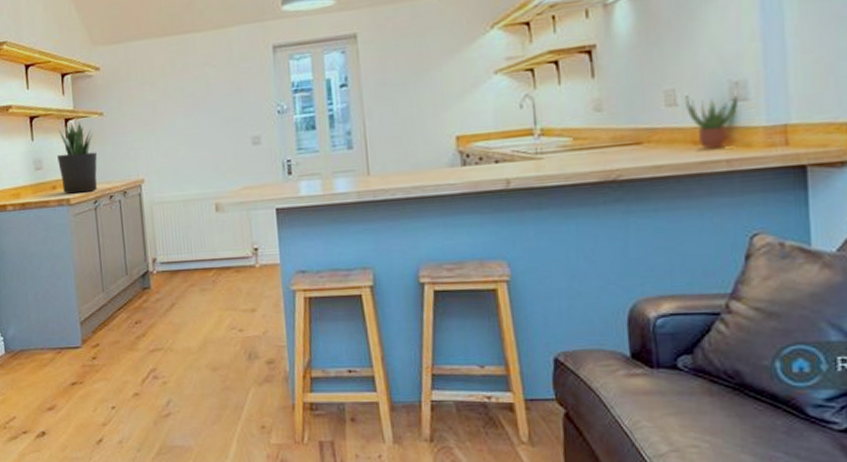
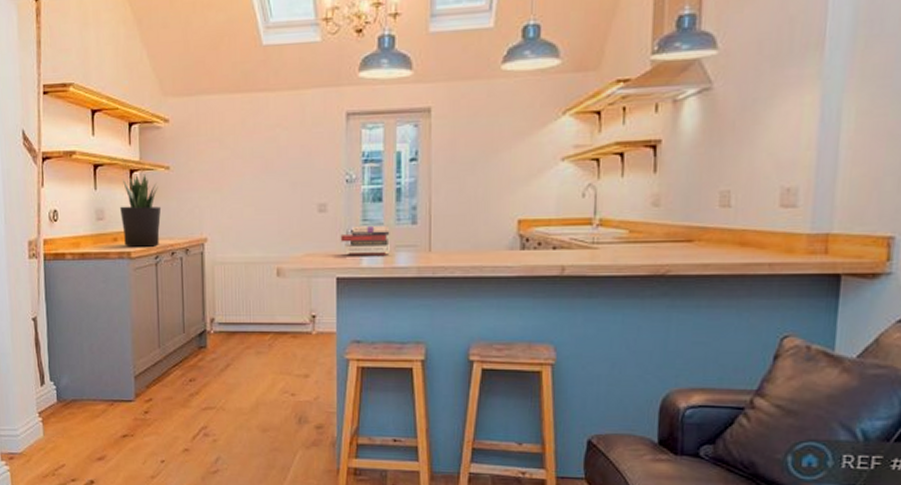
books: none [276,152,329,186] -> present [340,225,391,256]
potted plant: present [685,95,737,149] -> none [738,198,787,251]

